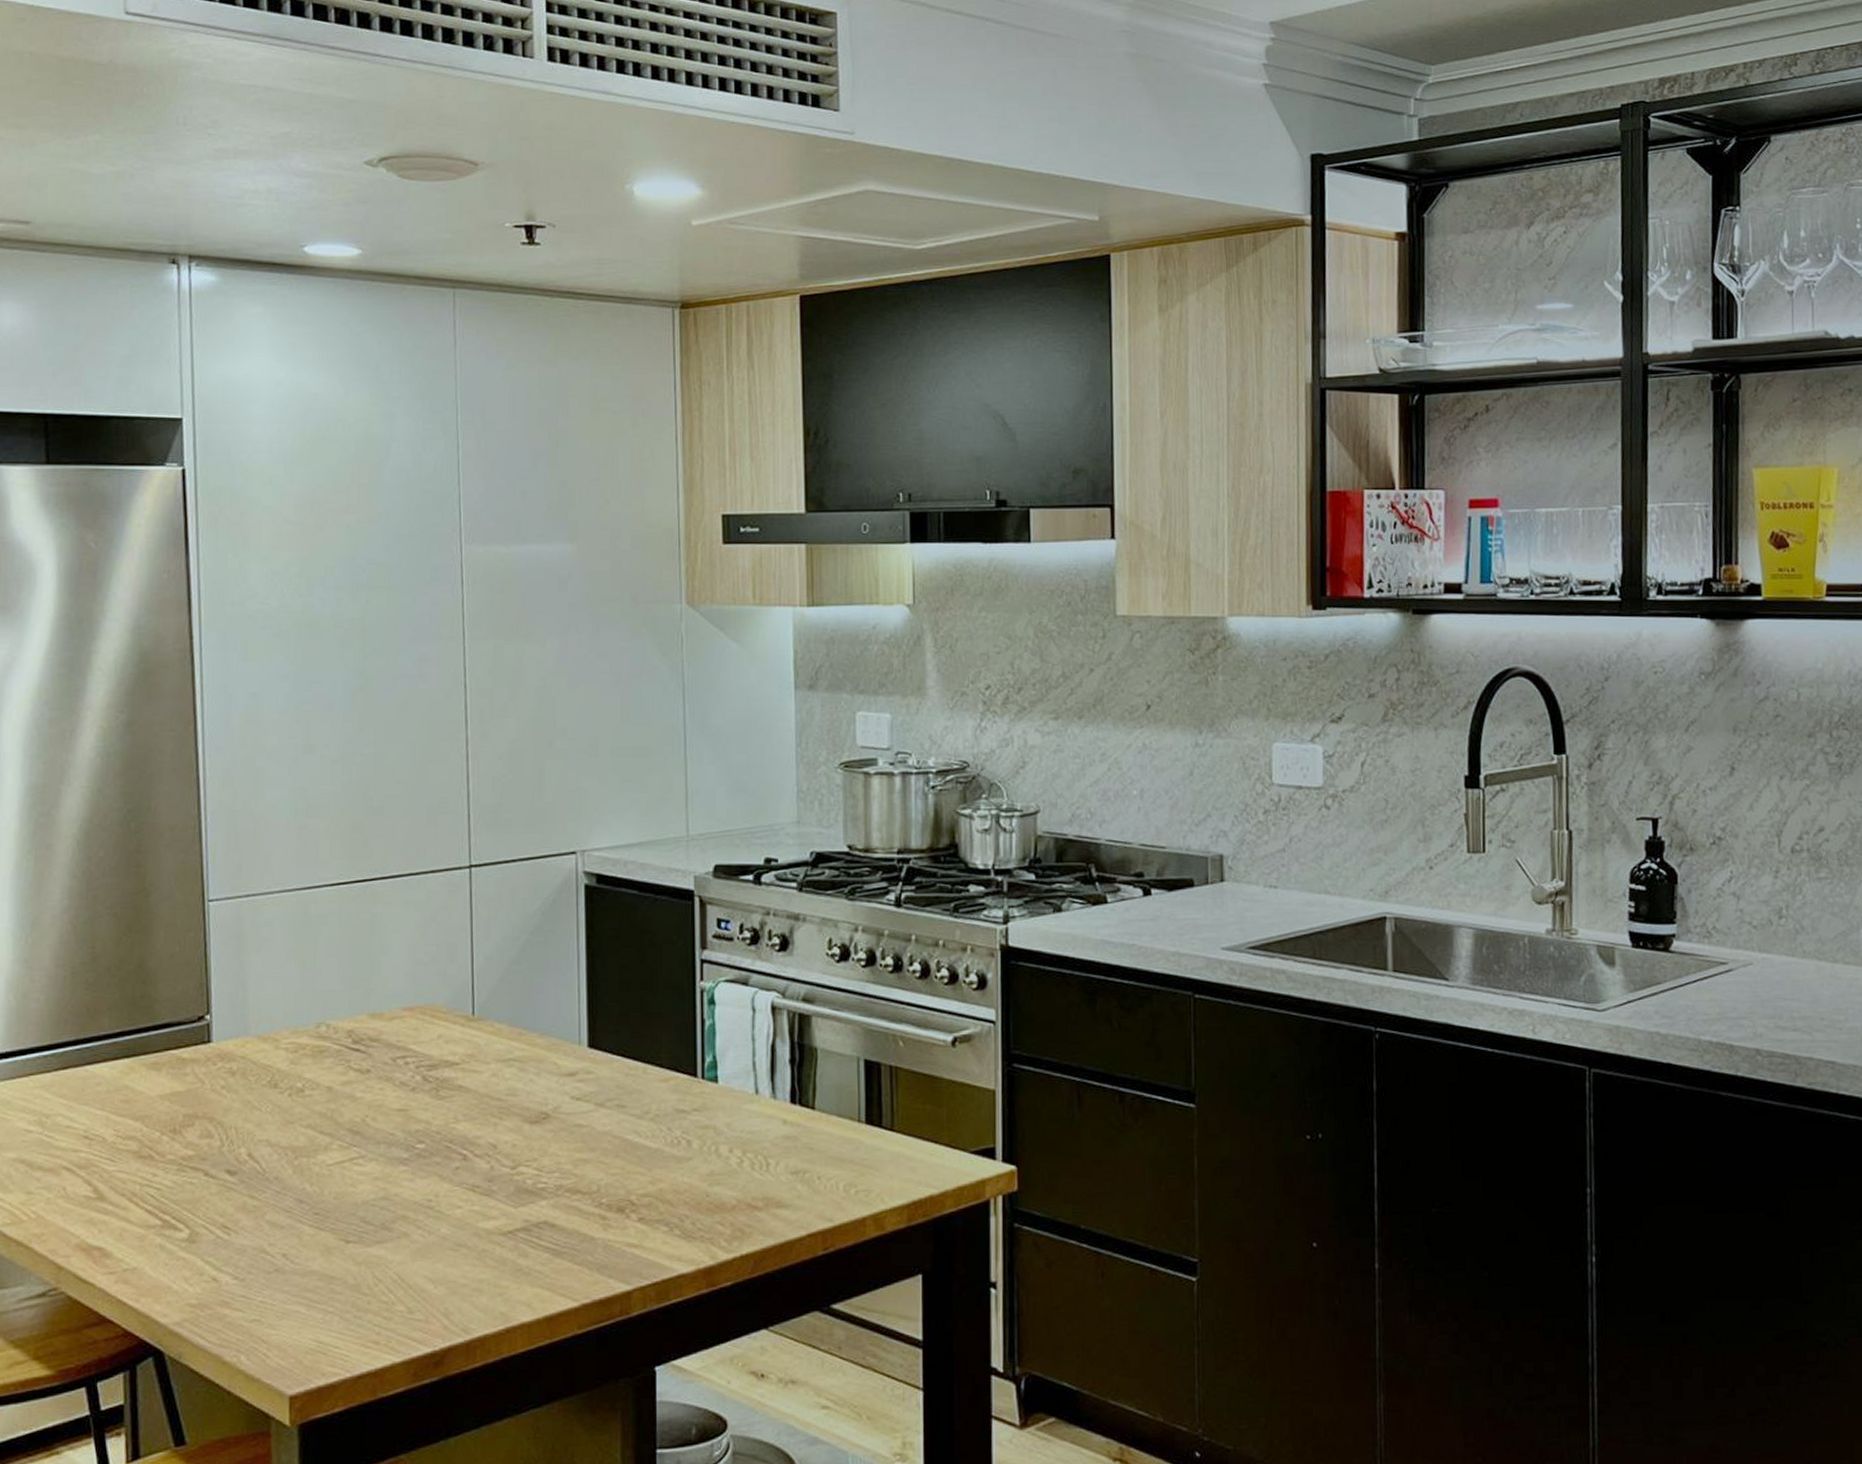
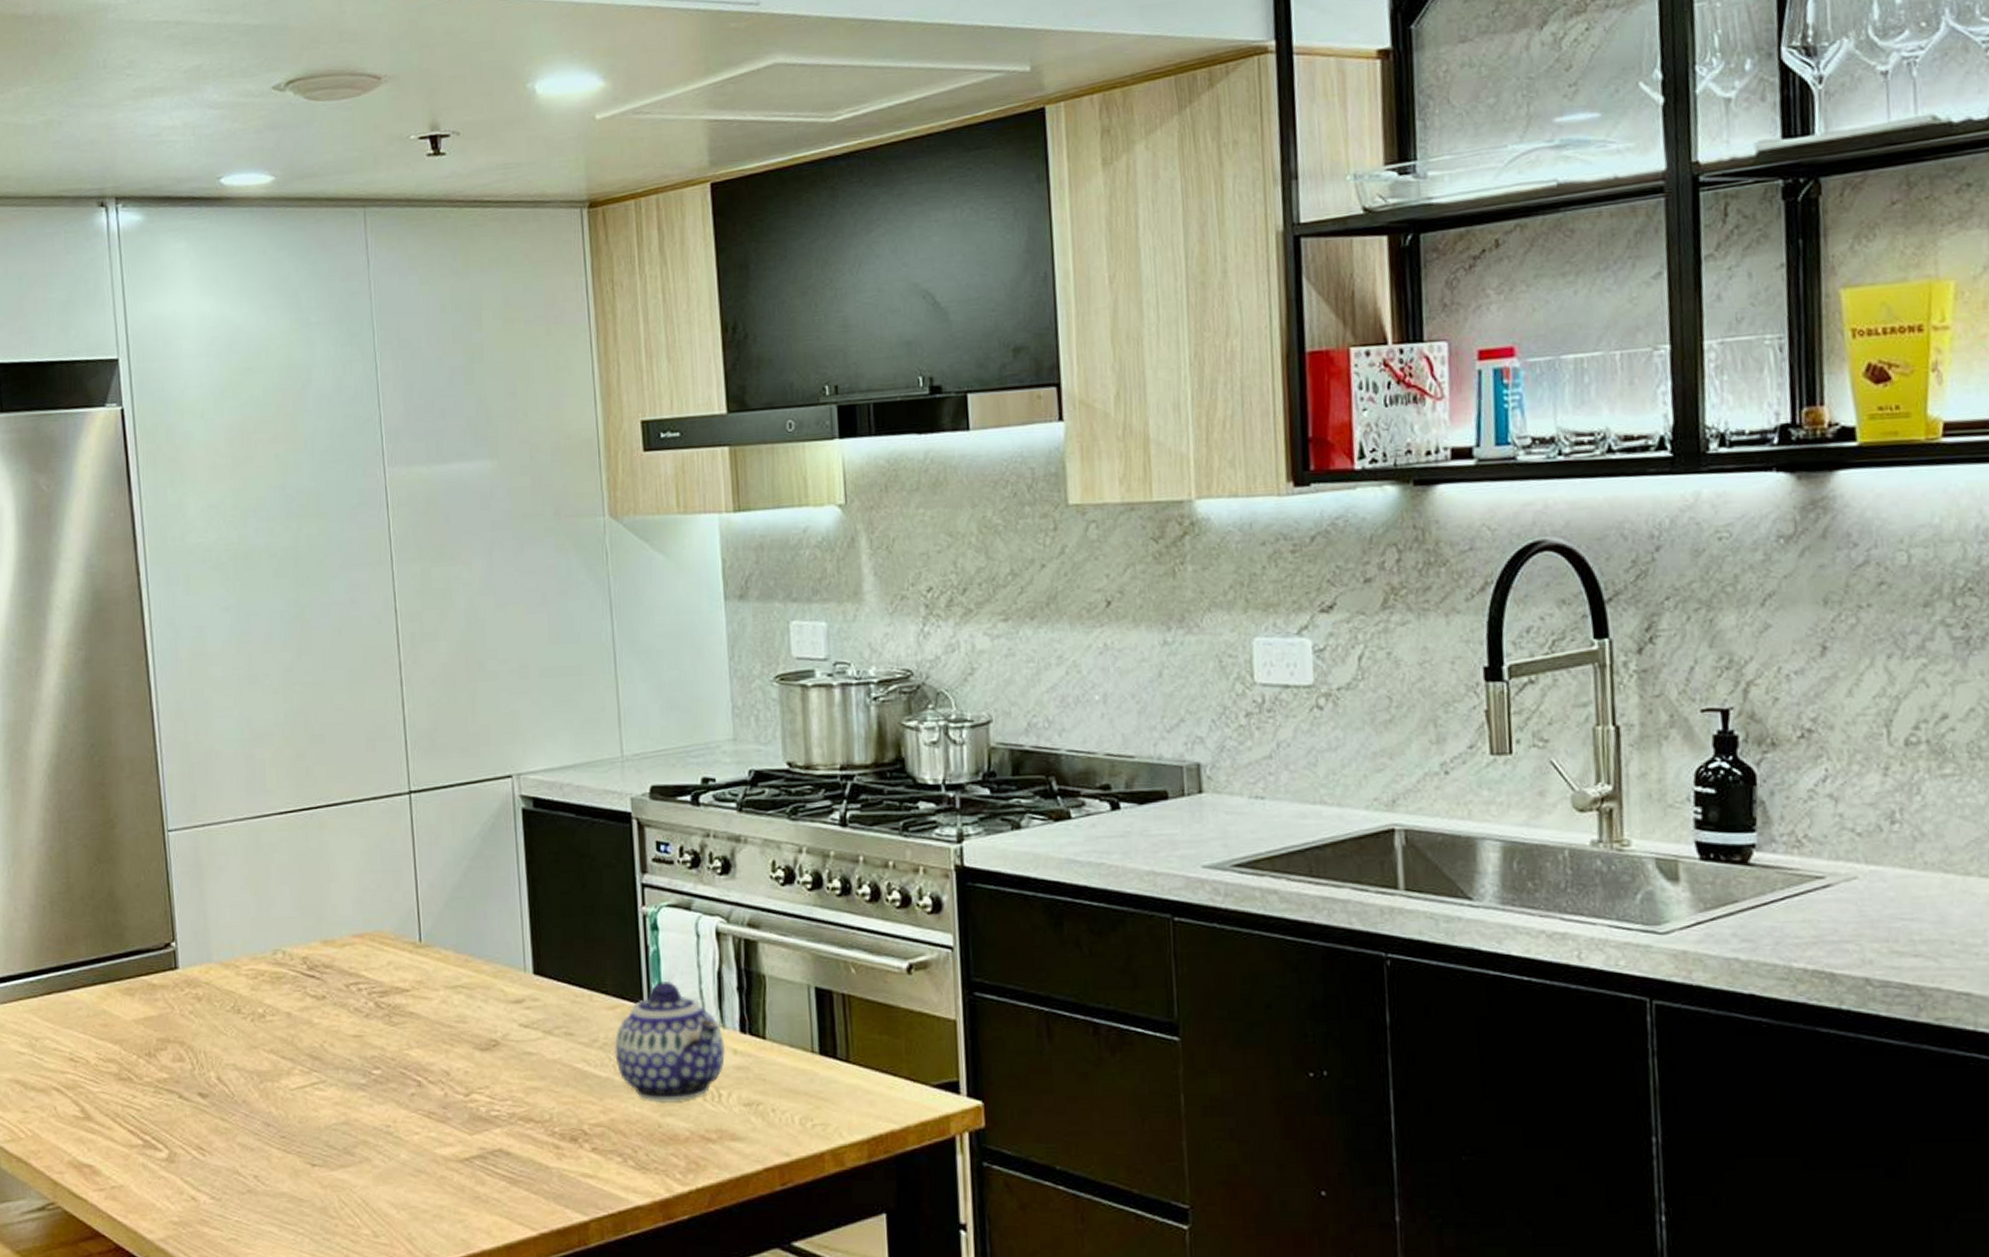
teapot: none [666,1054,776,1171] -> present [614,982,726,1101]

